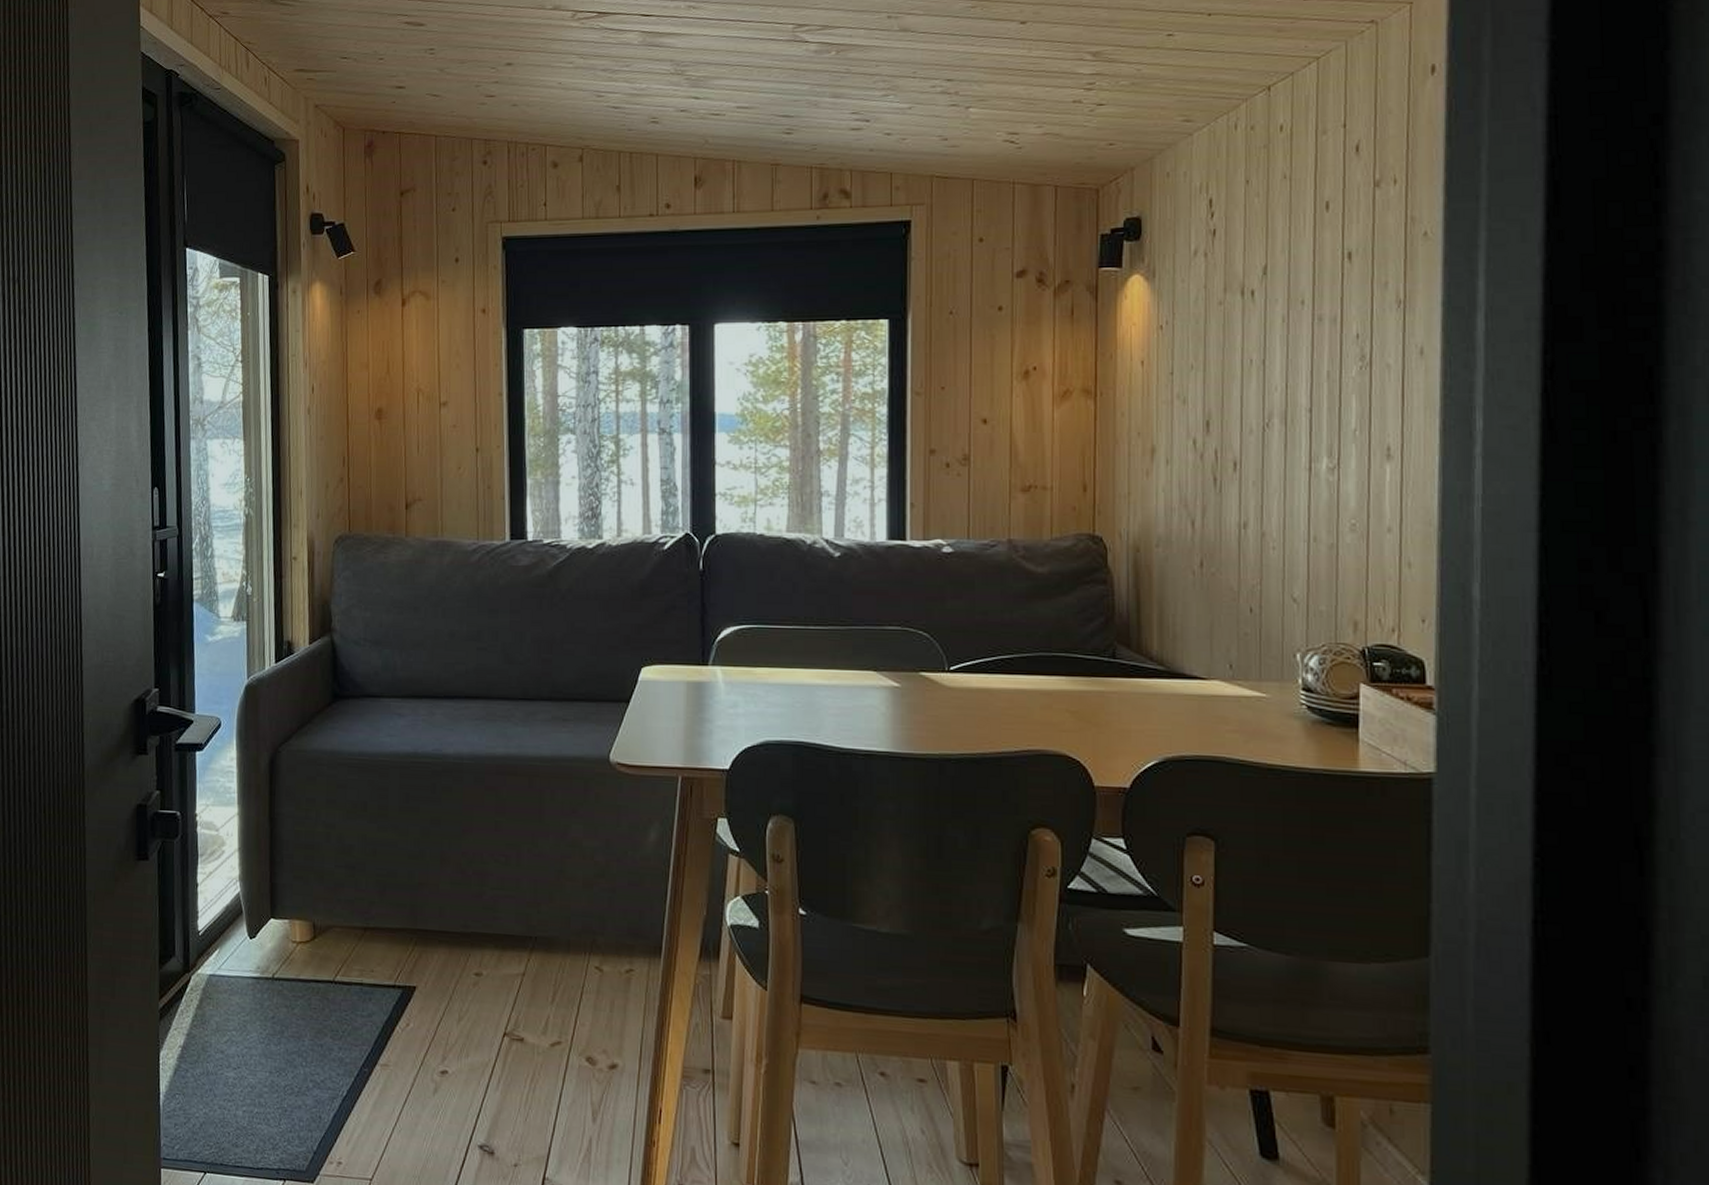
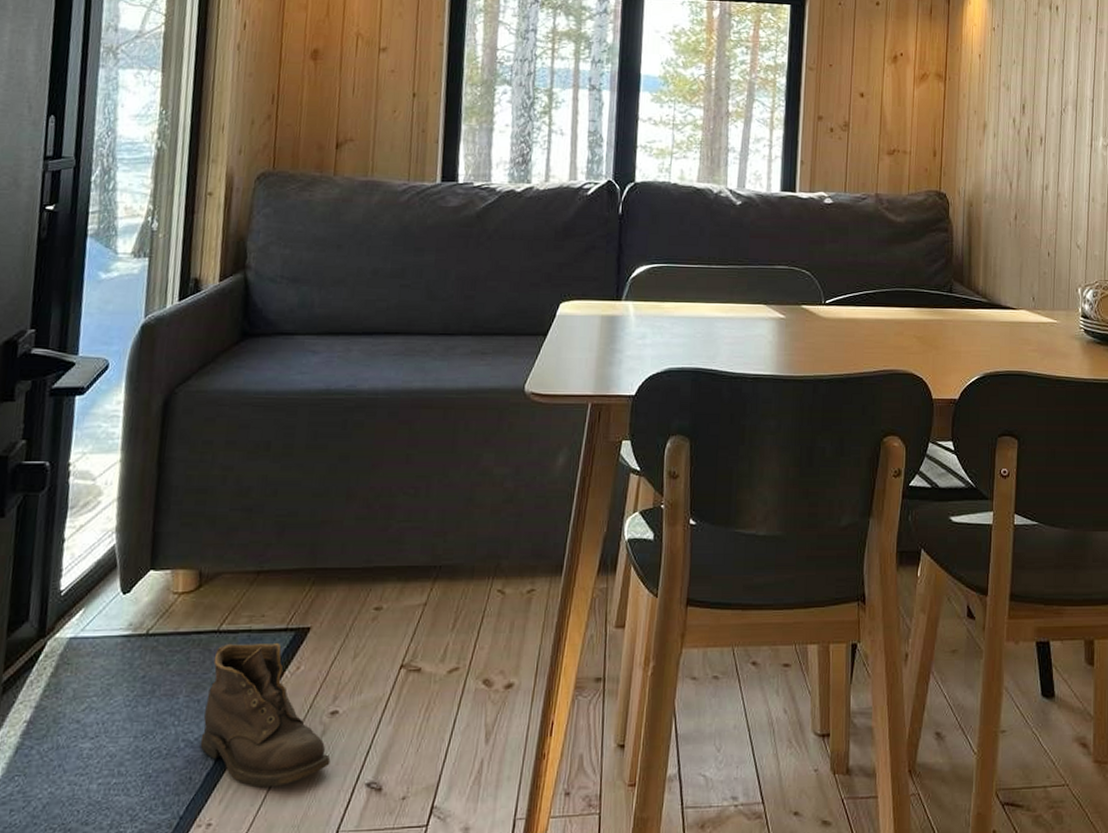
boot: none [326,994,444,1137] -> present [200,642,331,788]

